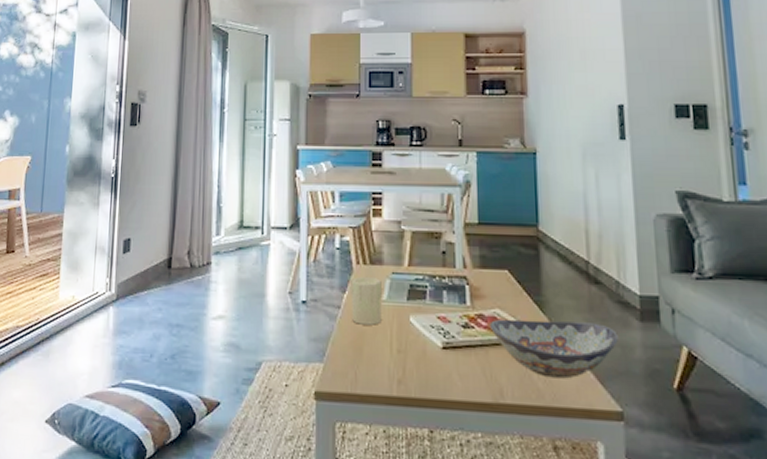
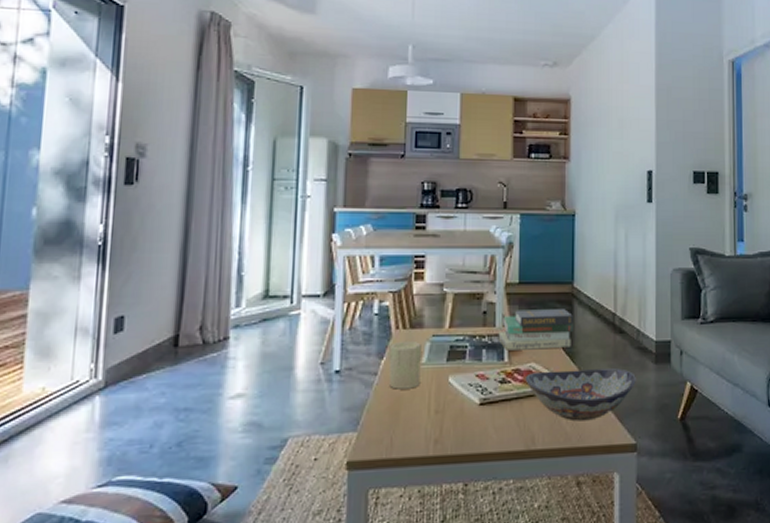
books: none [459,251,542,296] -> present [498,309,574,350]

